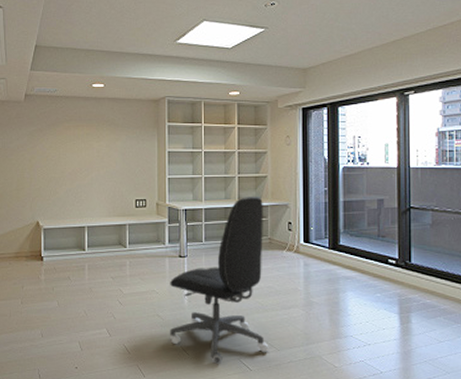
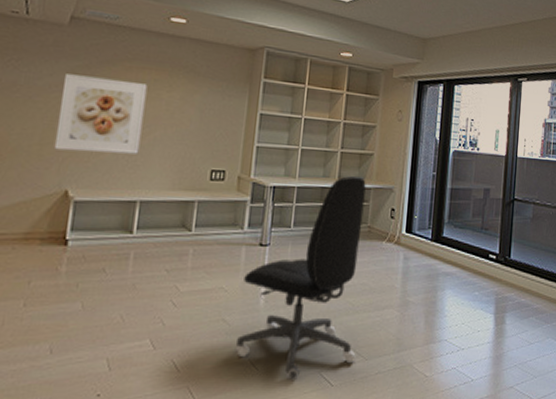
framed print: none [26,137,82,193] -> present [53,74,148,154]

